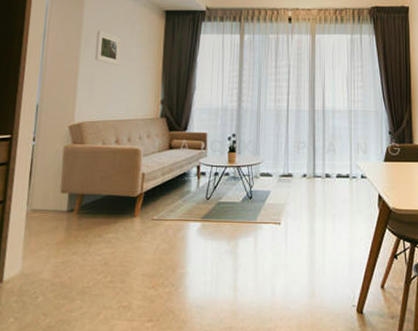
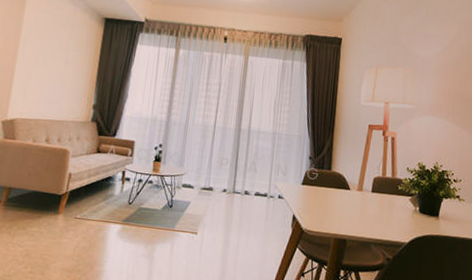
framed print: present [95,30,122,66] -> none [32,31,60,67]

